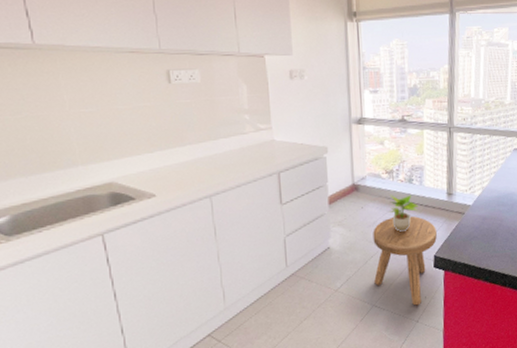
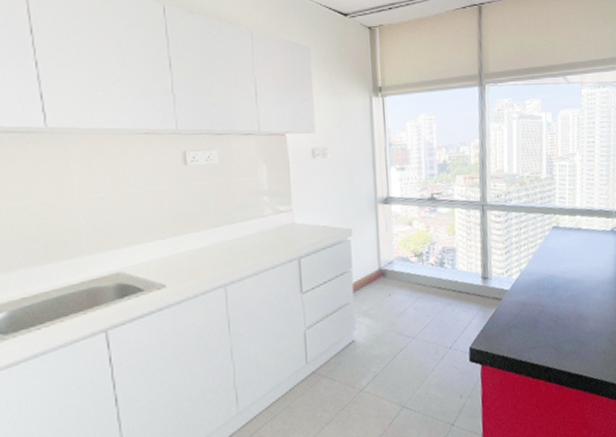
stool: present [373,216,437,306] -> none [401,303,472,406]
potted plant: present [389,194,418,232] -> none [419,279,451,322]

